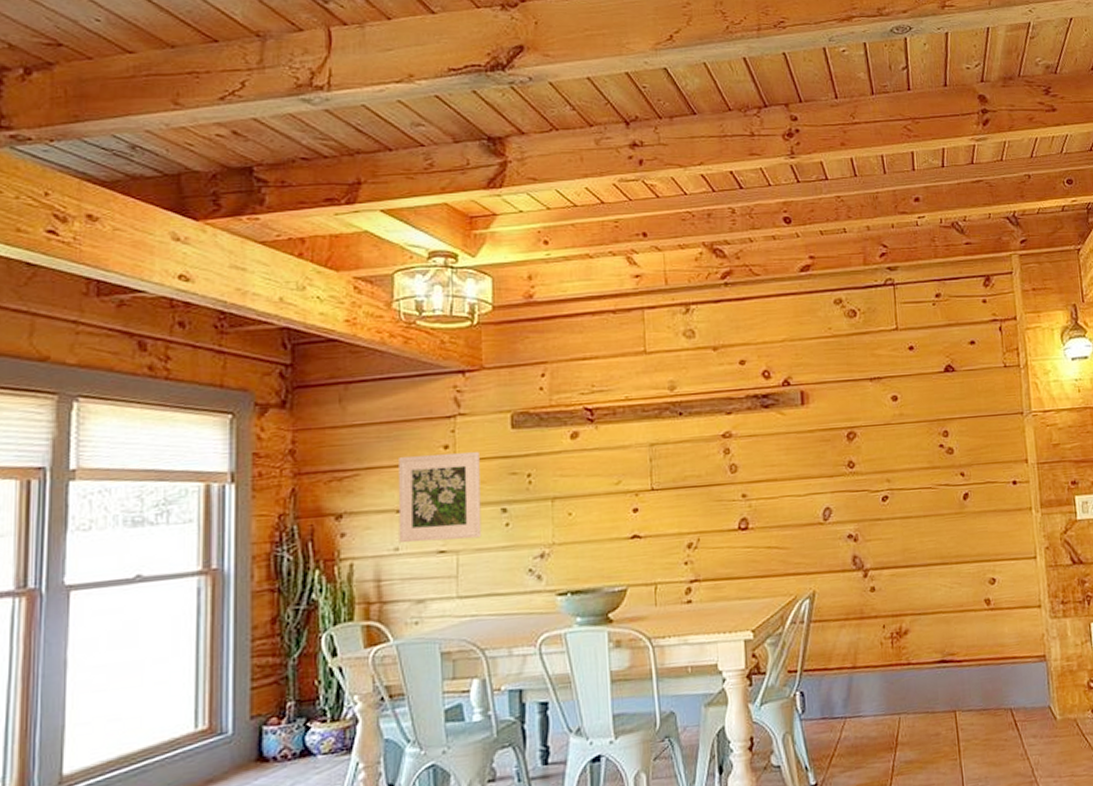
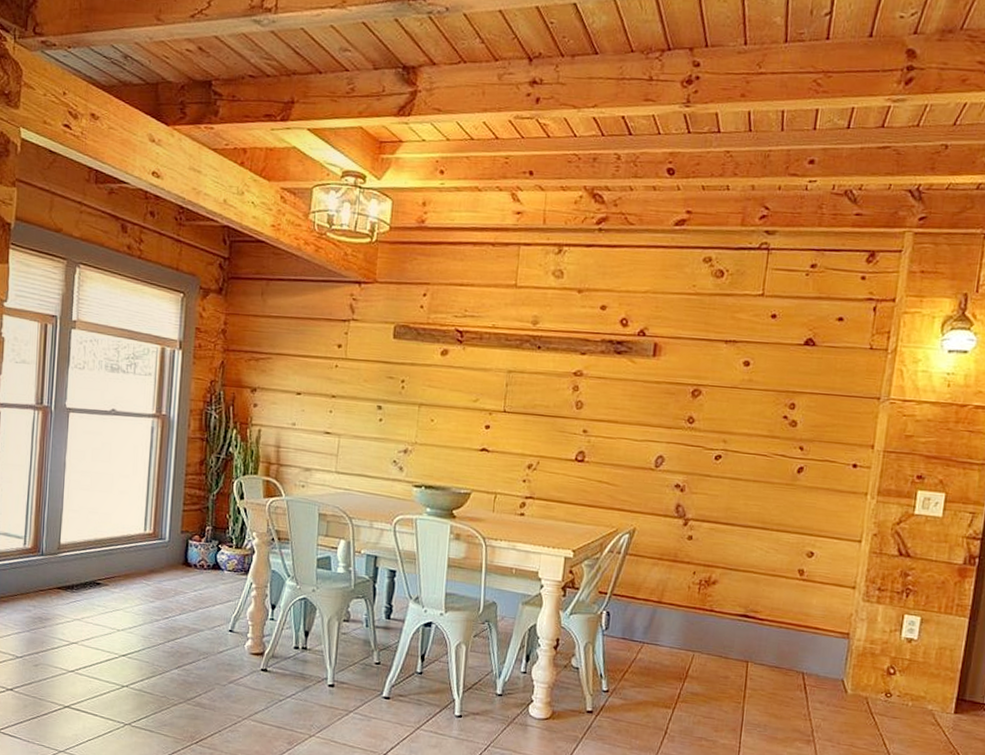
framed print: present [398,452,482,543] -> none [296,348,365,427]

